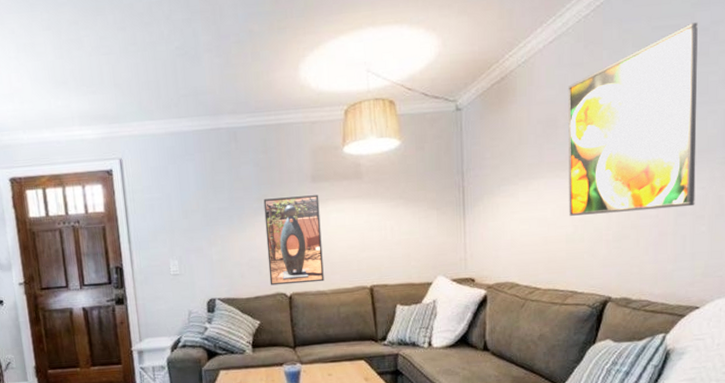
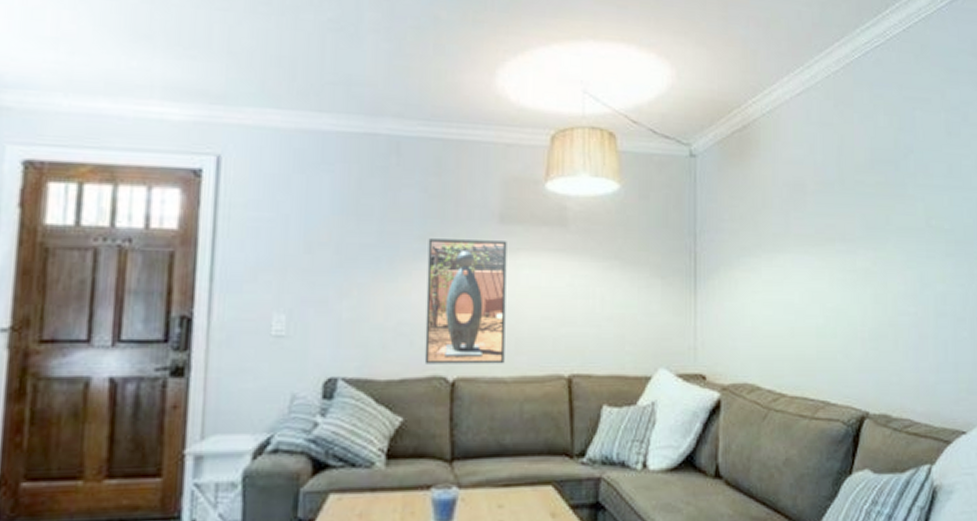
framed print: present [568,22,698,216] -> none [817,99,955,306]

